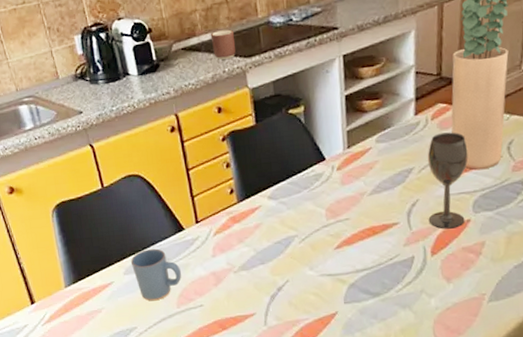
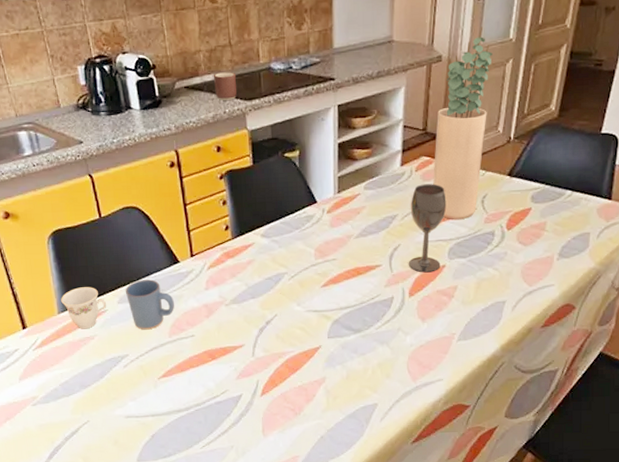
teacup: none [67,259,113,303] -> present [61,287,107,329]

